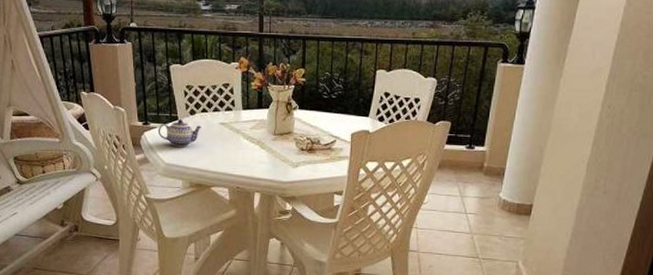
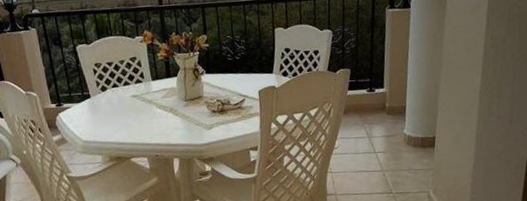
teapot: present [158,119,202,147] -> none [71,97,115,124]

